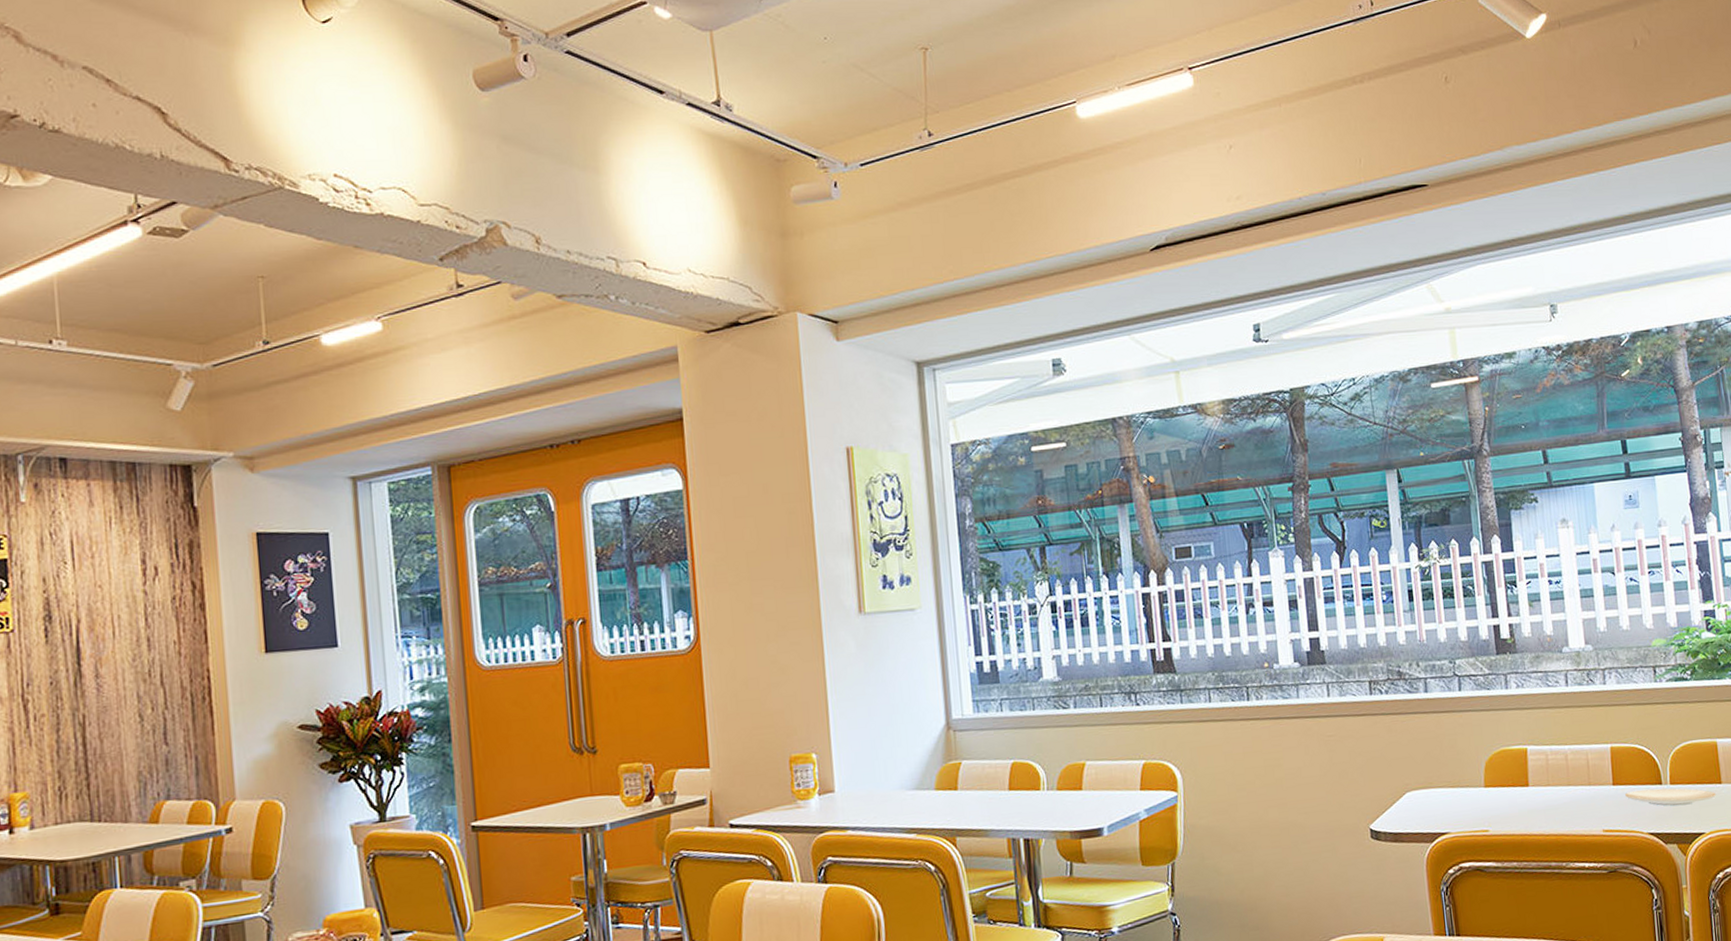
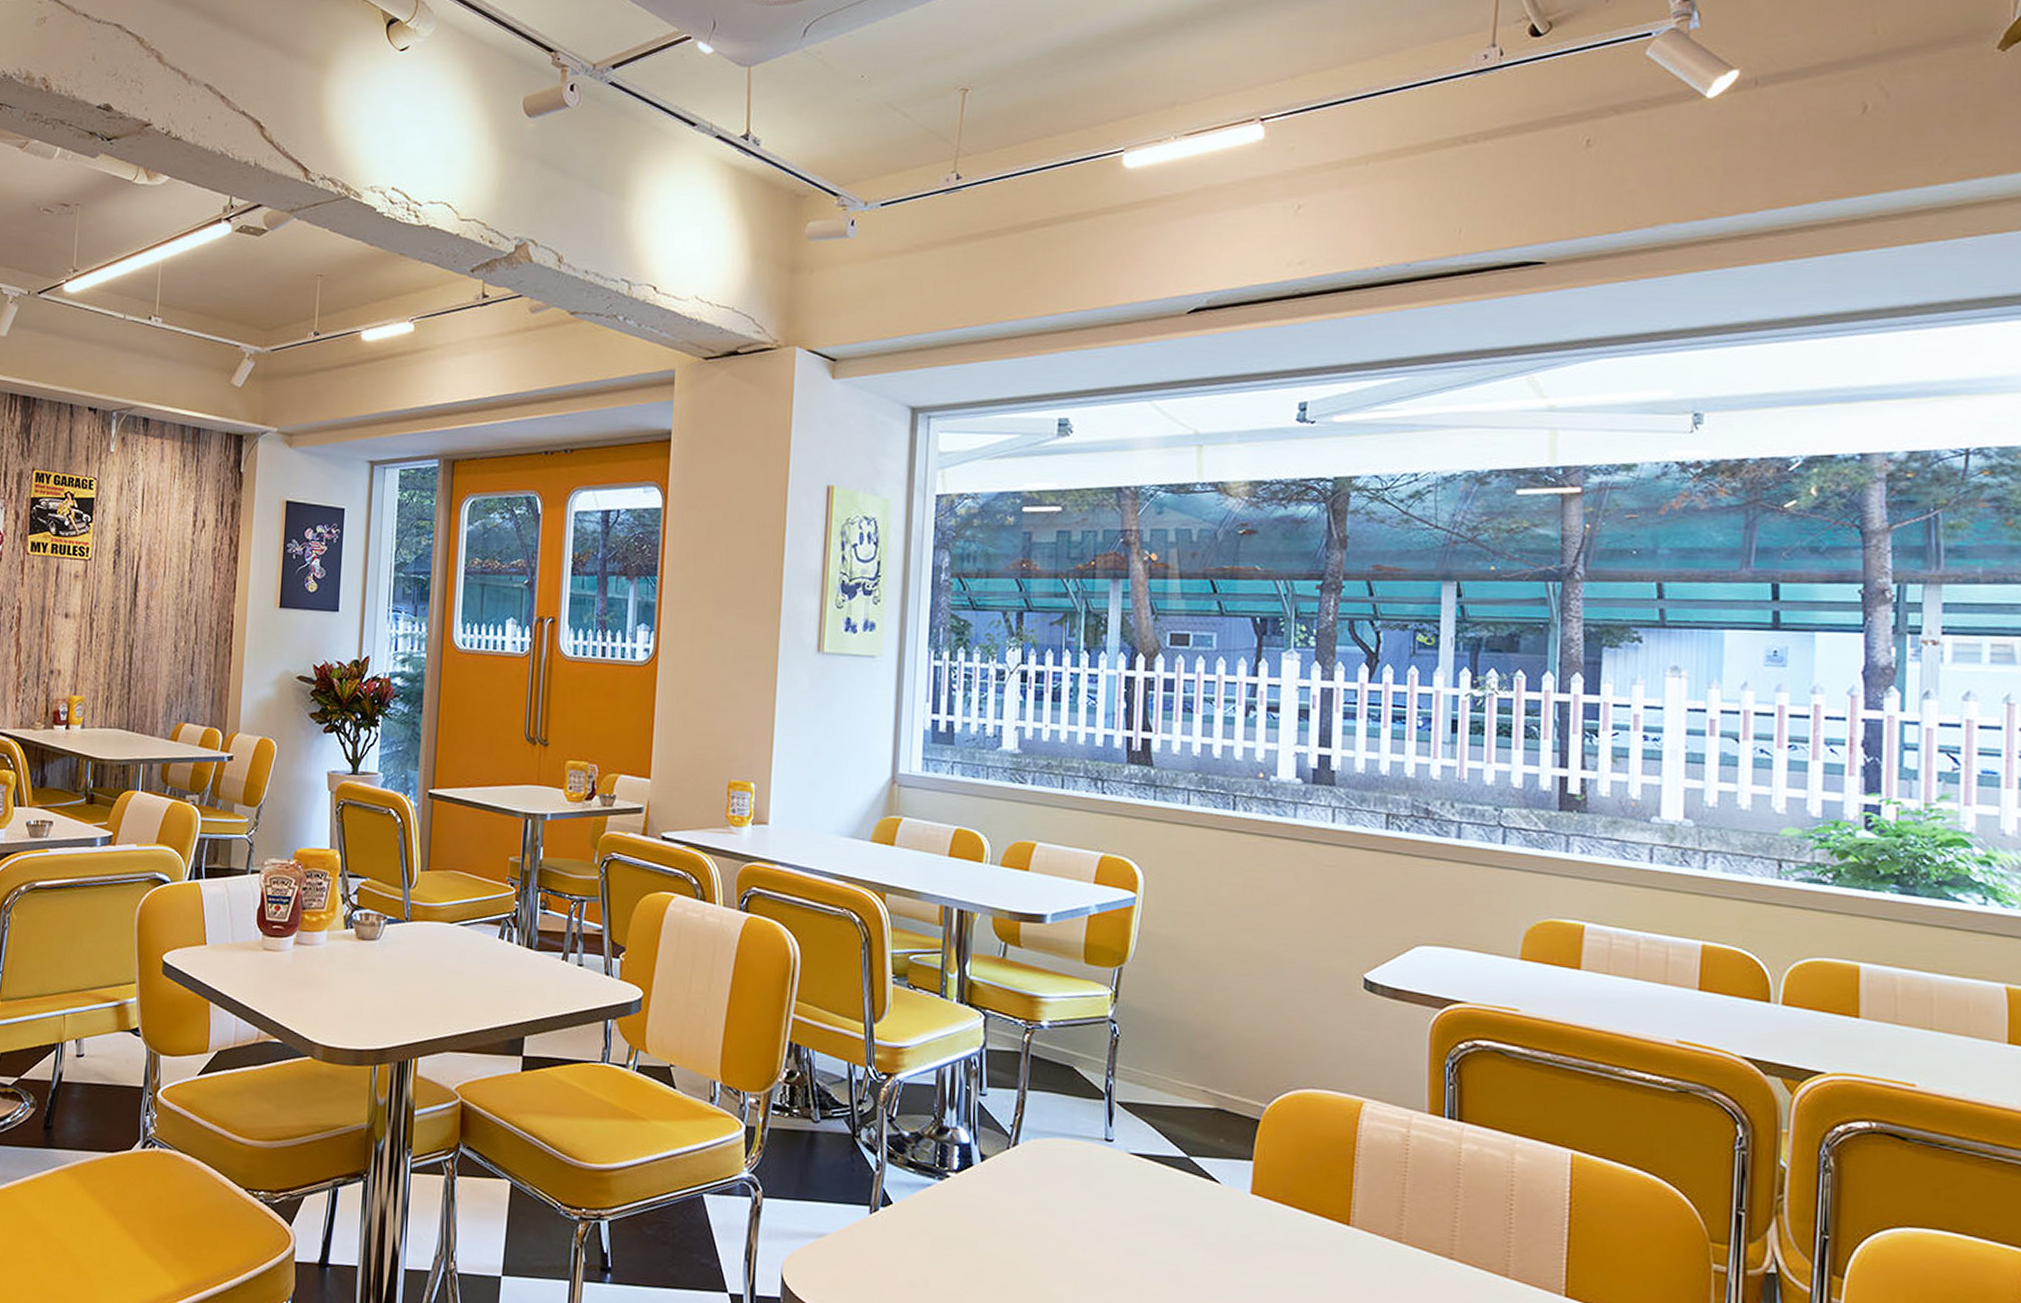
plate: present [1624,788,1716,806] -> none [1713,1002,1848,1035]

